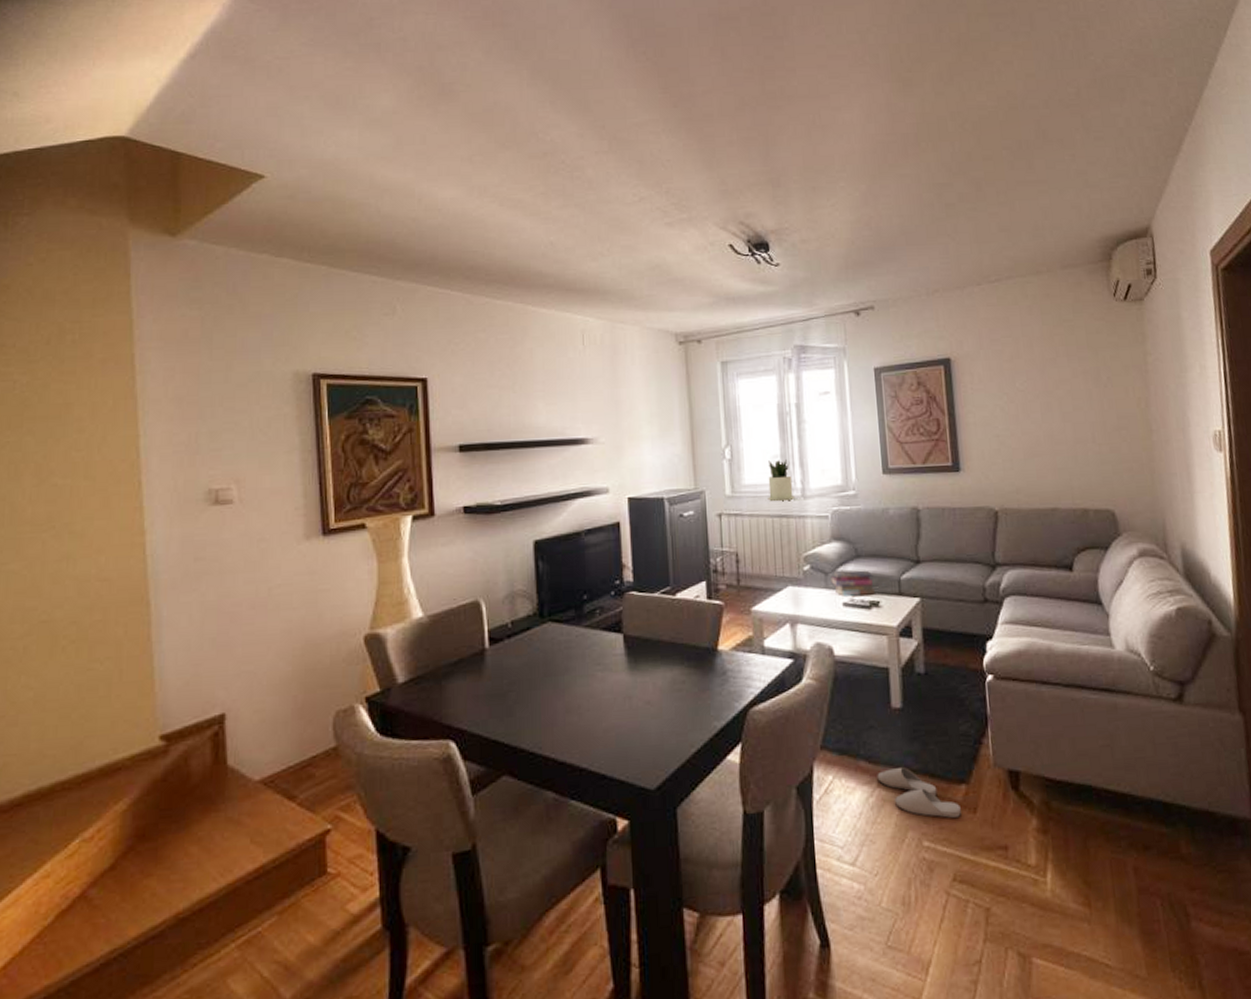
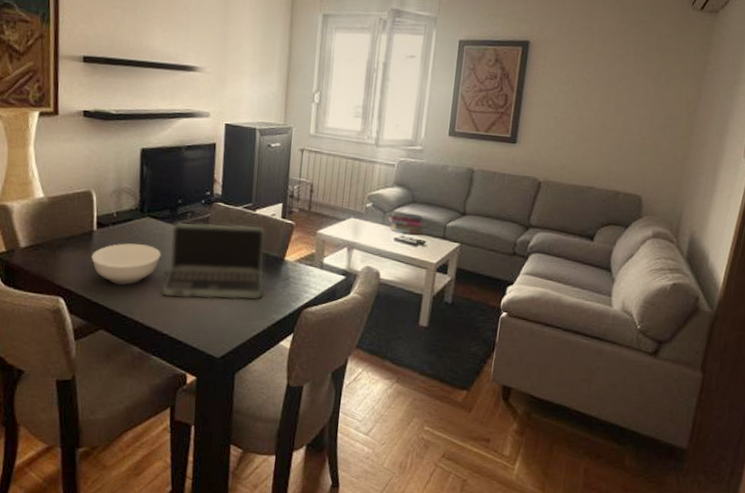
bowl: none [485,657,569,714] -> present [91,243,161,285]
laptop: none [574,613,698,719] -> present [162,222,266,300]
planter: present [768,460,795,502] -> none [345,110,370,147]
slippers: present [877,767,961,818] -> none [397,370,459,413]

